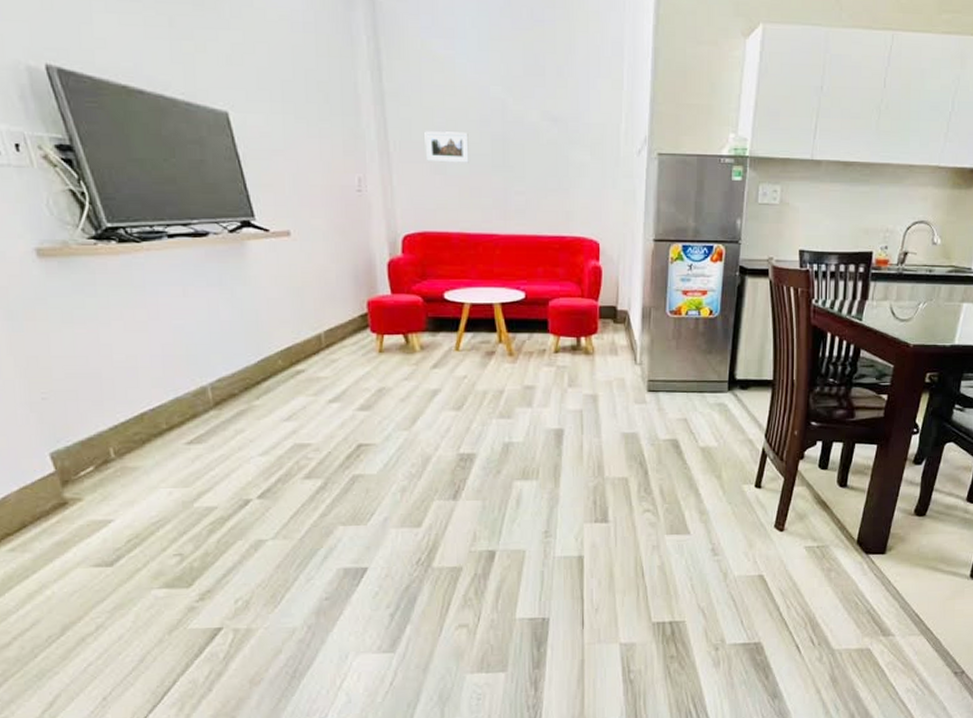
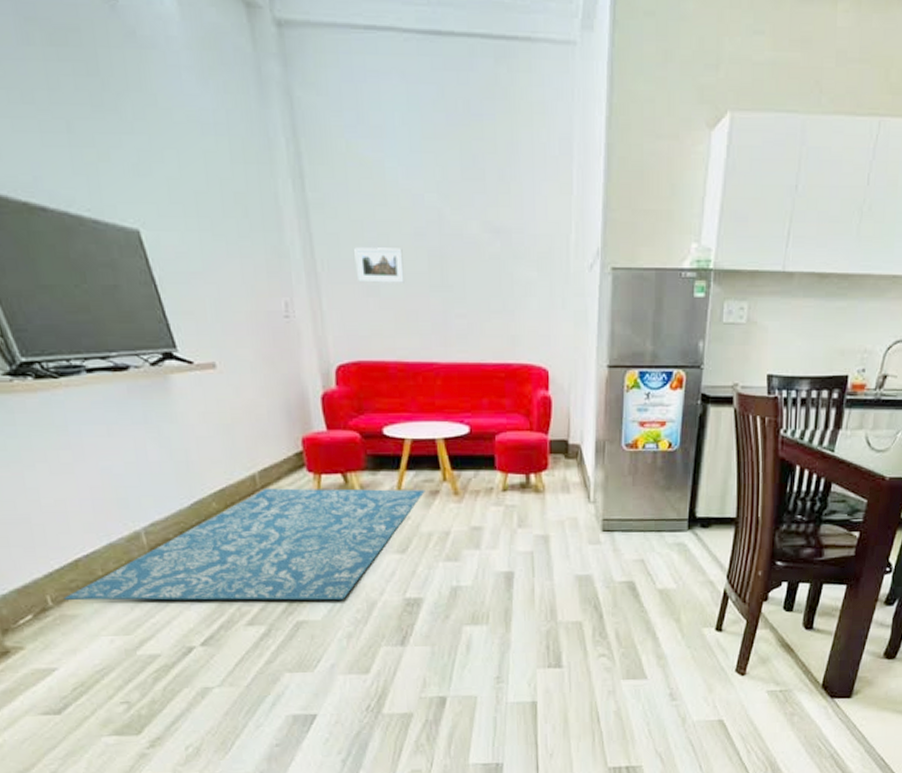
rug: none [126,347,482,455] -> present [63,488,425,601]

